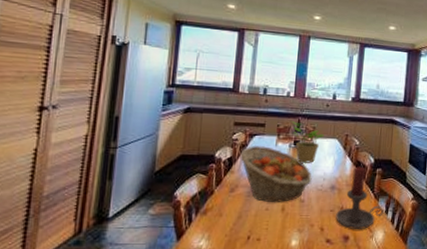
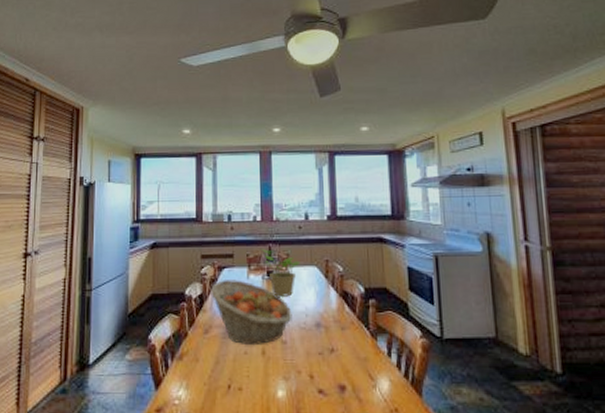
candle holder: present [336,166,384,229] -> none [326,298,386,376]

